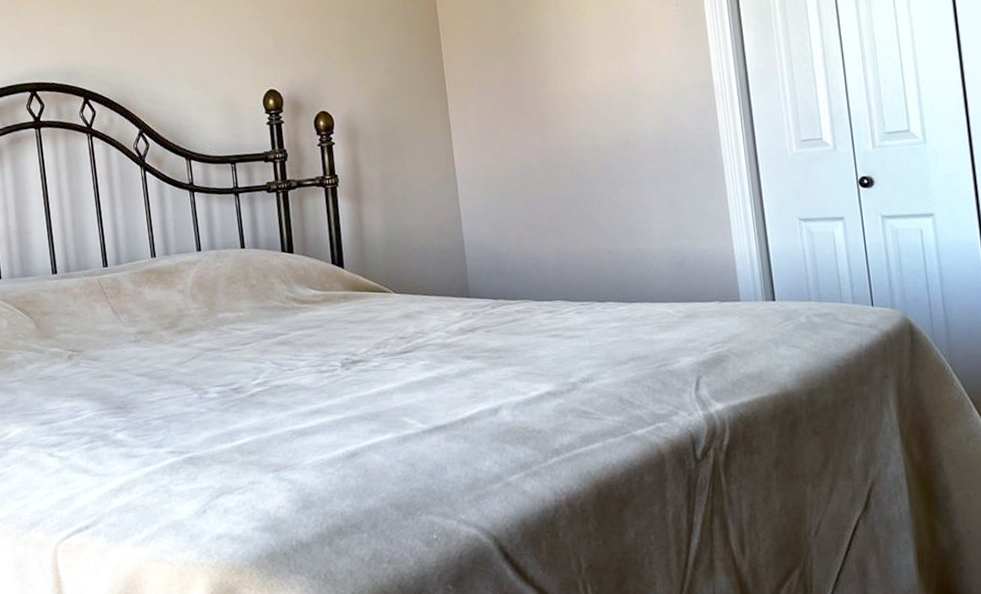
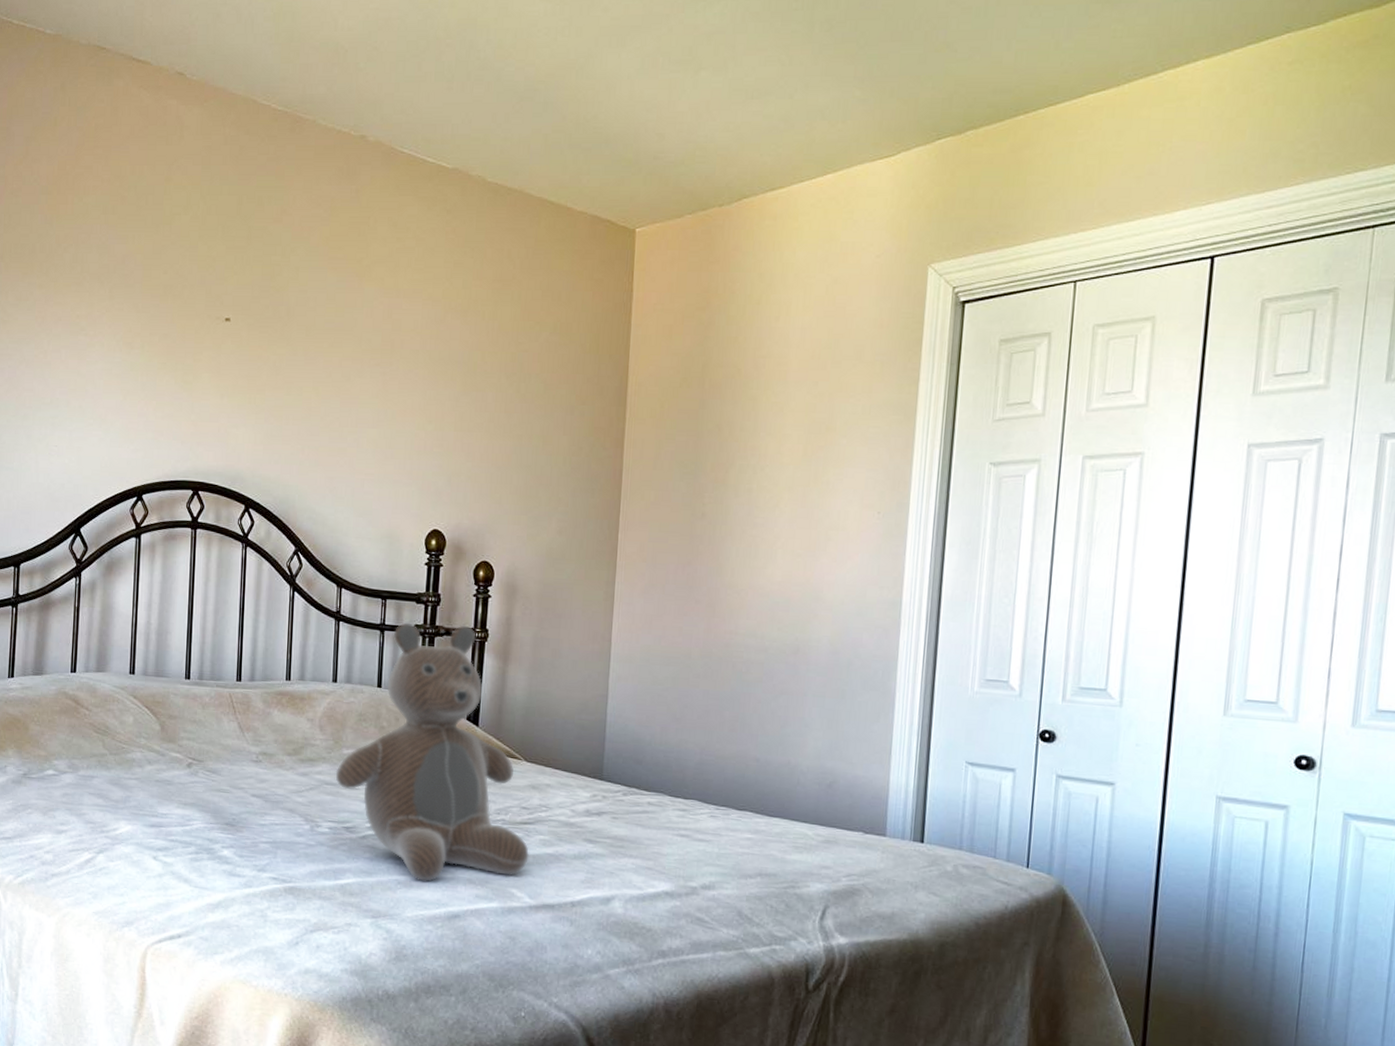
stuffed animal: none [214,174,415,427] -> present [335,622,530,881]

